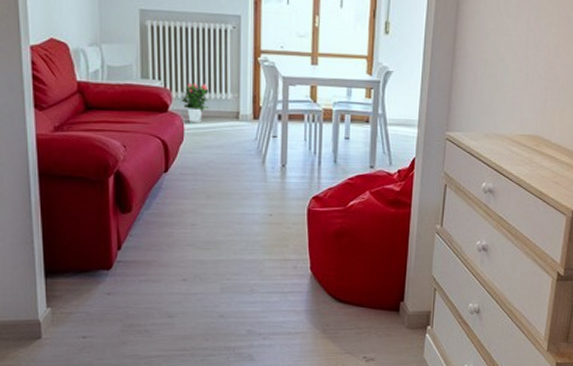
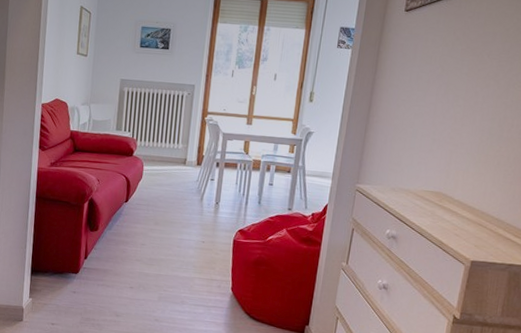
potted flower: present [181,83,210,123] -> none [143,135,166,166]

